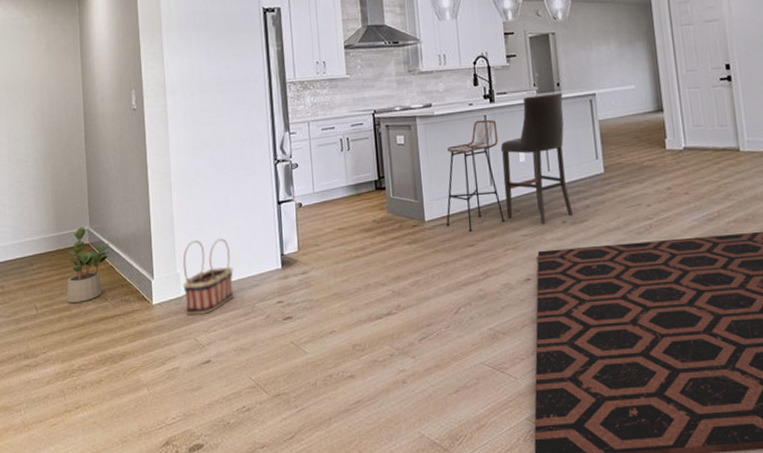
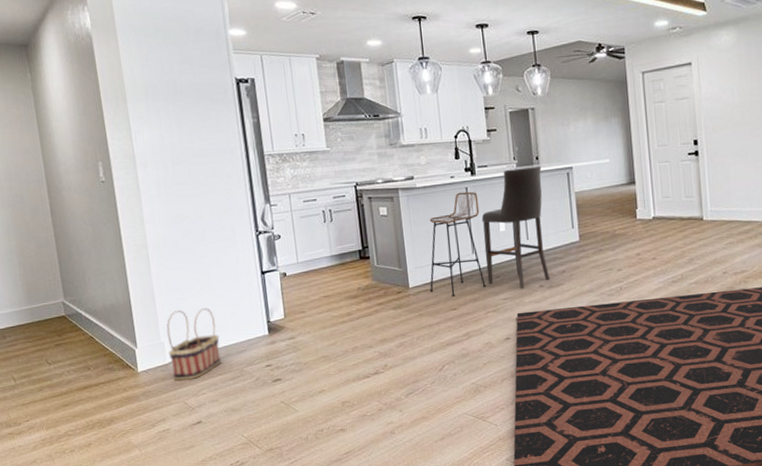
potted plant: present [66,227,110,303] -> none [44,300,88,373]

